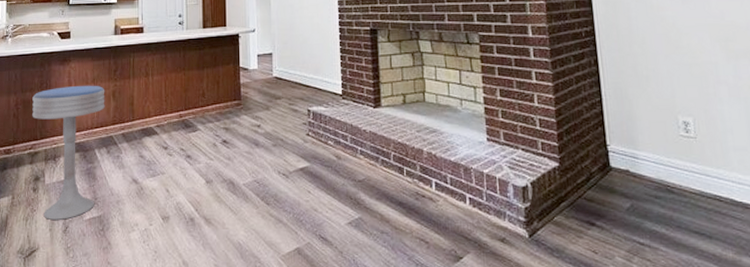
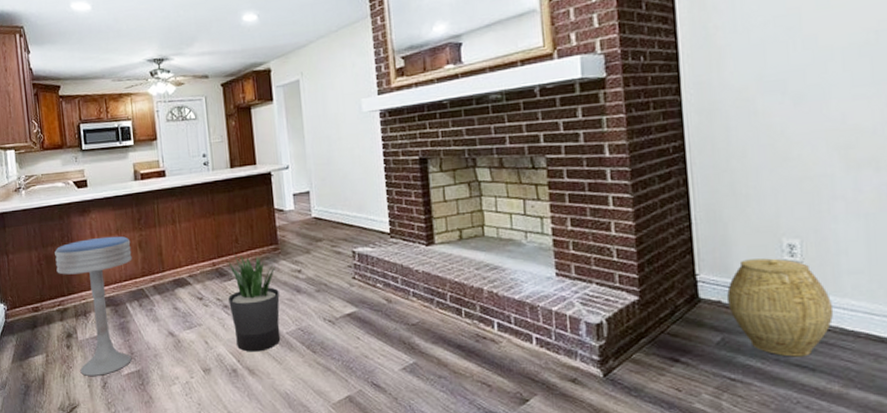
planter: none [192,105,239,202] -> present [228,251,281,352]
woven basket: none [634,133,725,225] -> present [727,258,834,357]

